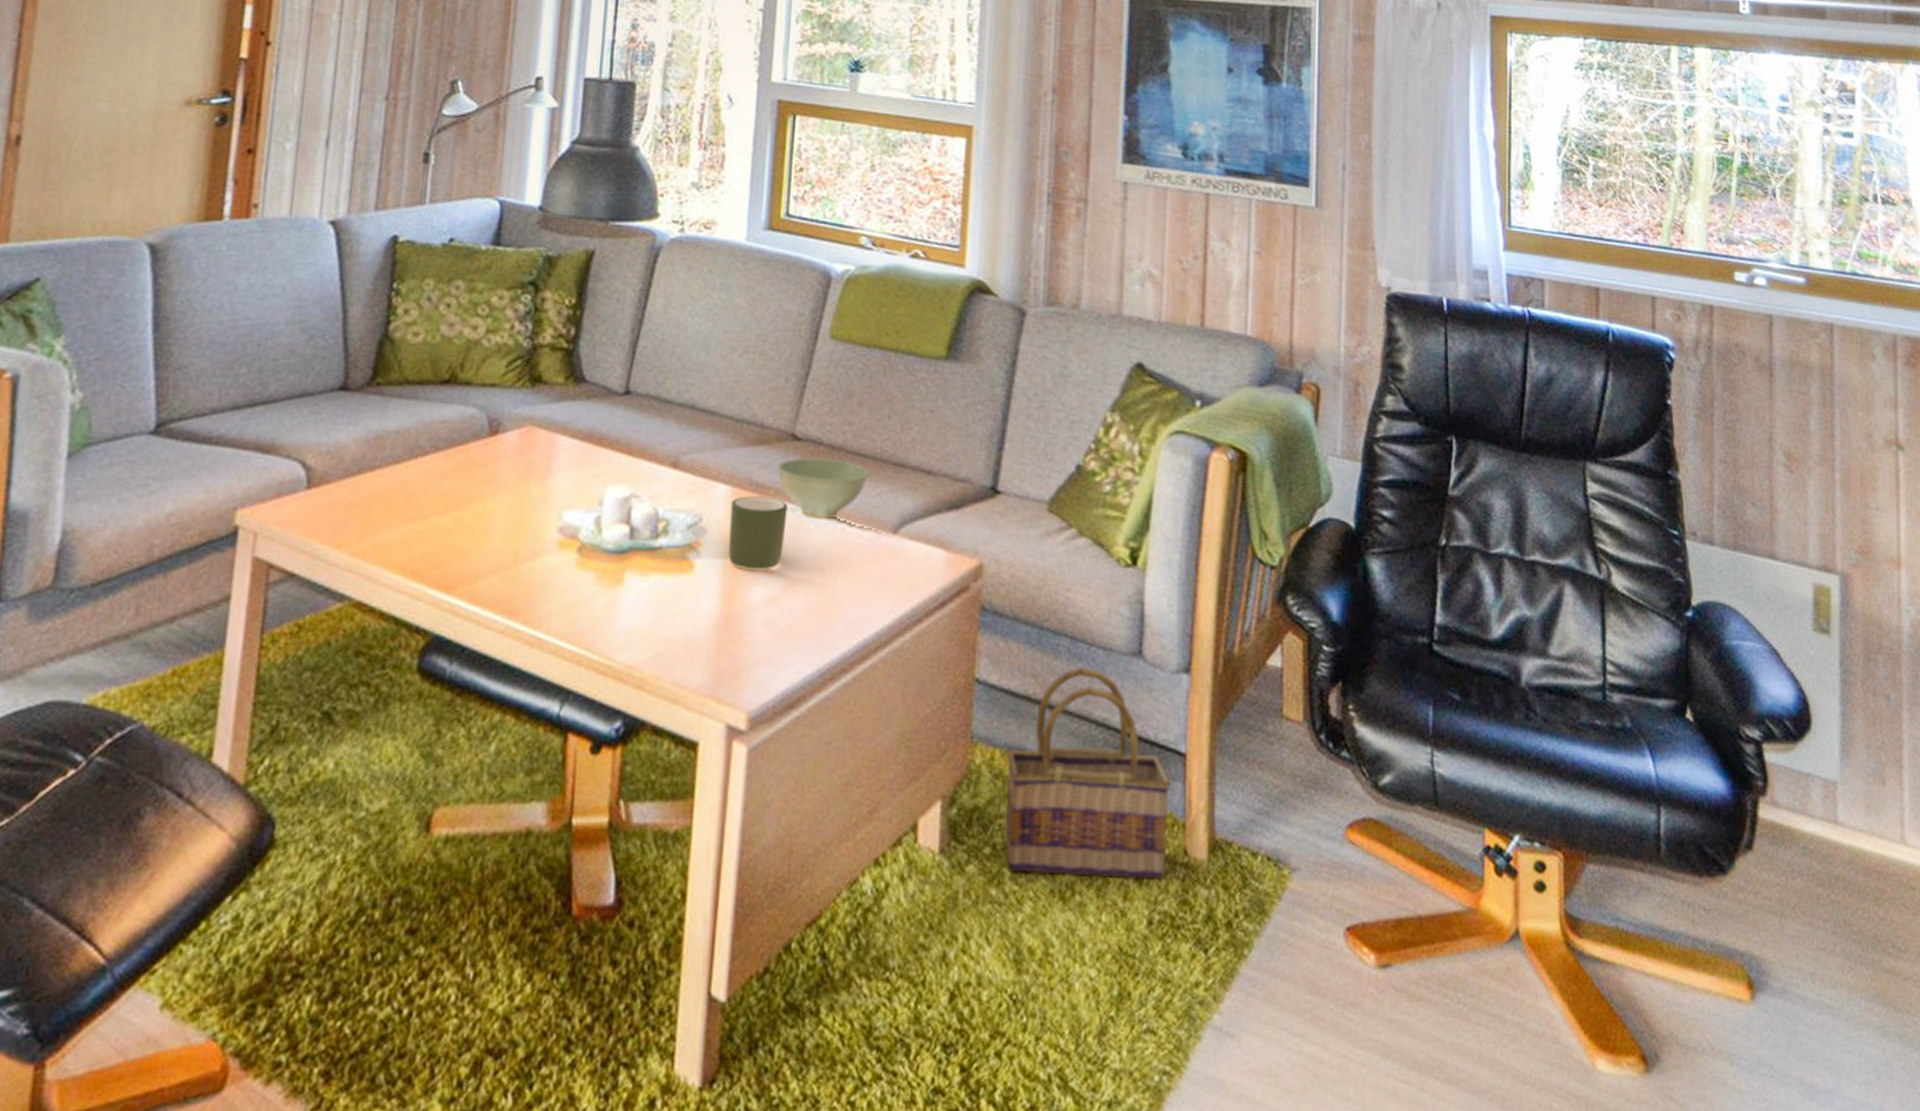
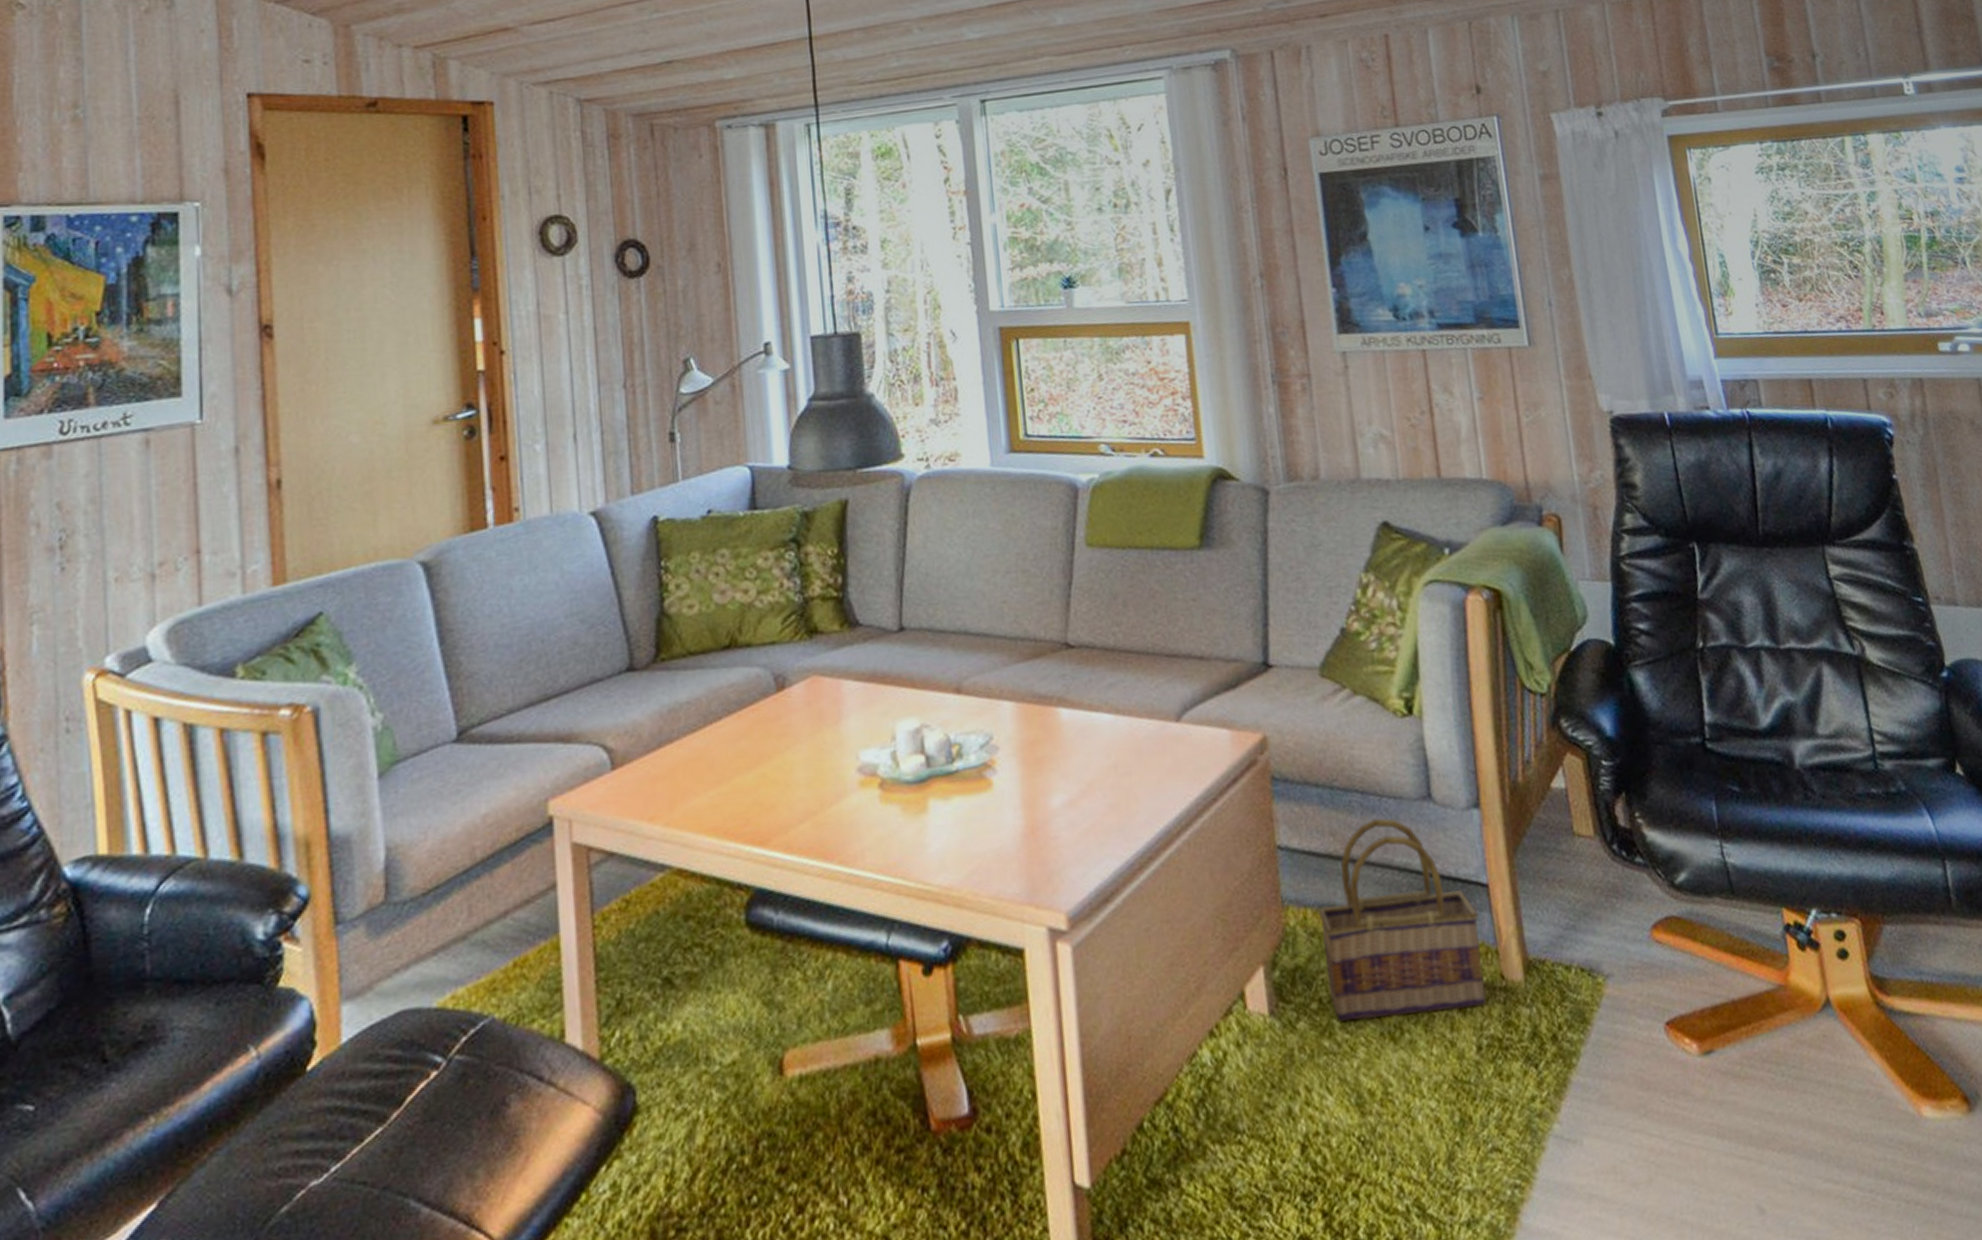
mug: present [728,496,788,572] -> none [1017,706,1075,779]
bowl: present [777,458,870,520] -> none [1056,659,1146,721]

